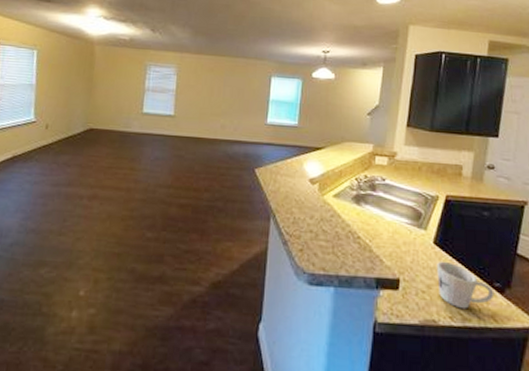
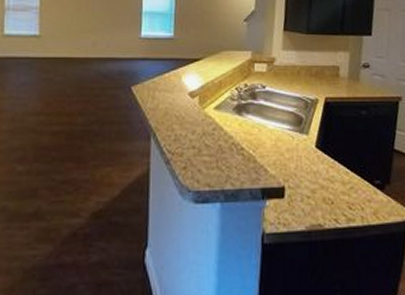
mug: present [437,261,495,309] -> none [320,164,376,210]

